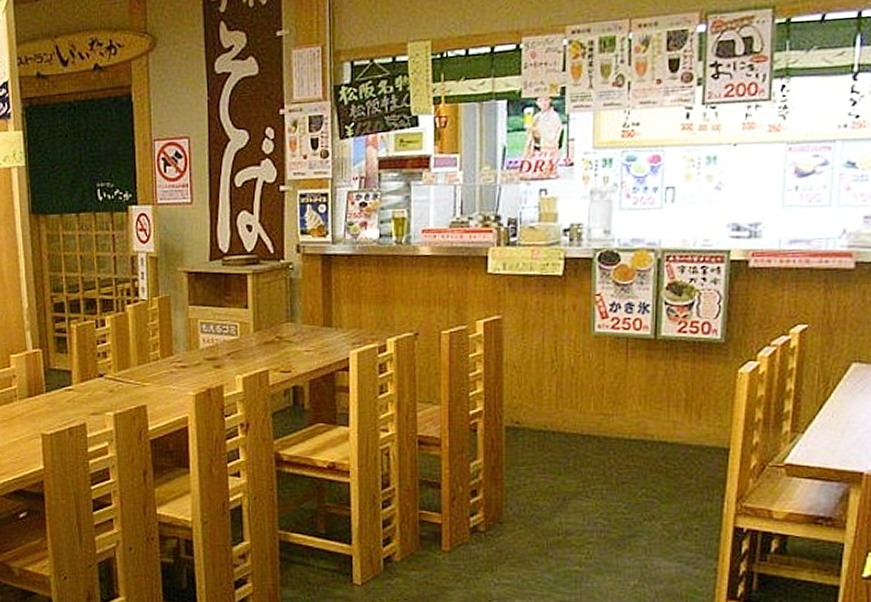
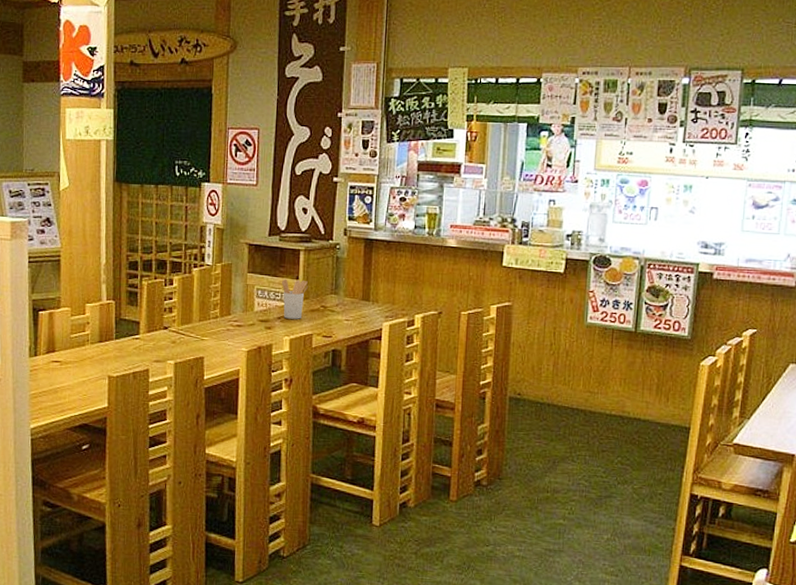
utensil holder: none [228,308,260,355] -> present [281,279,309,319]

